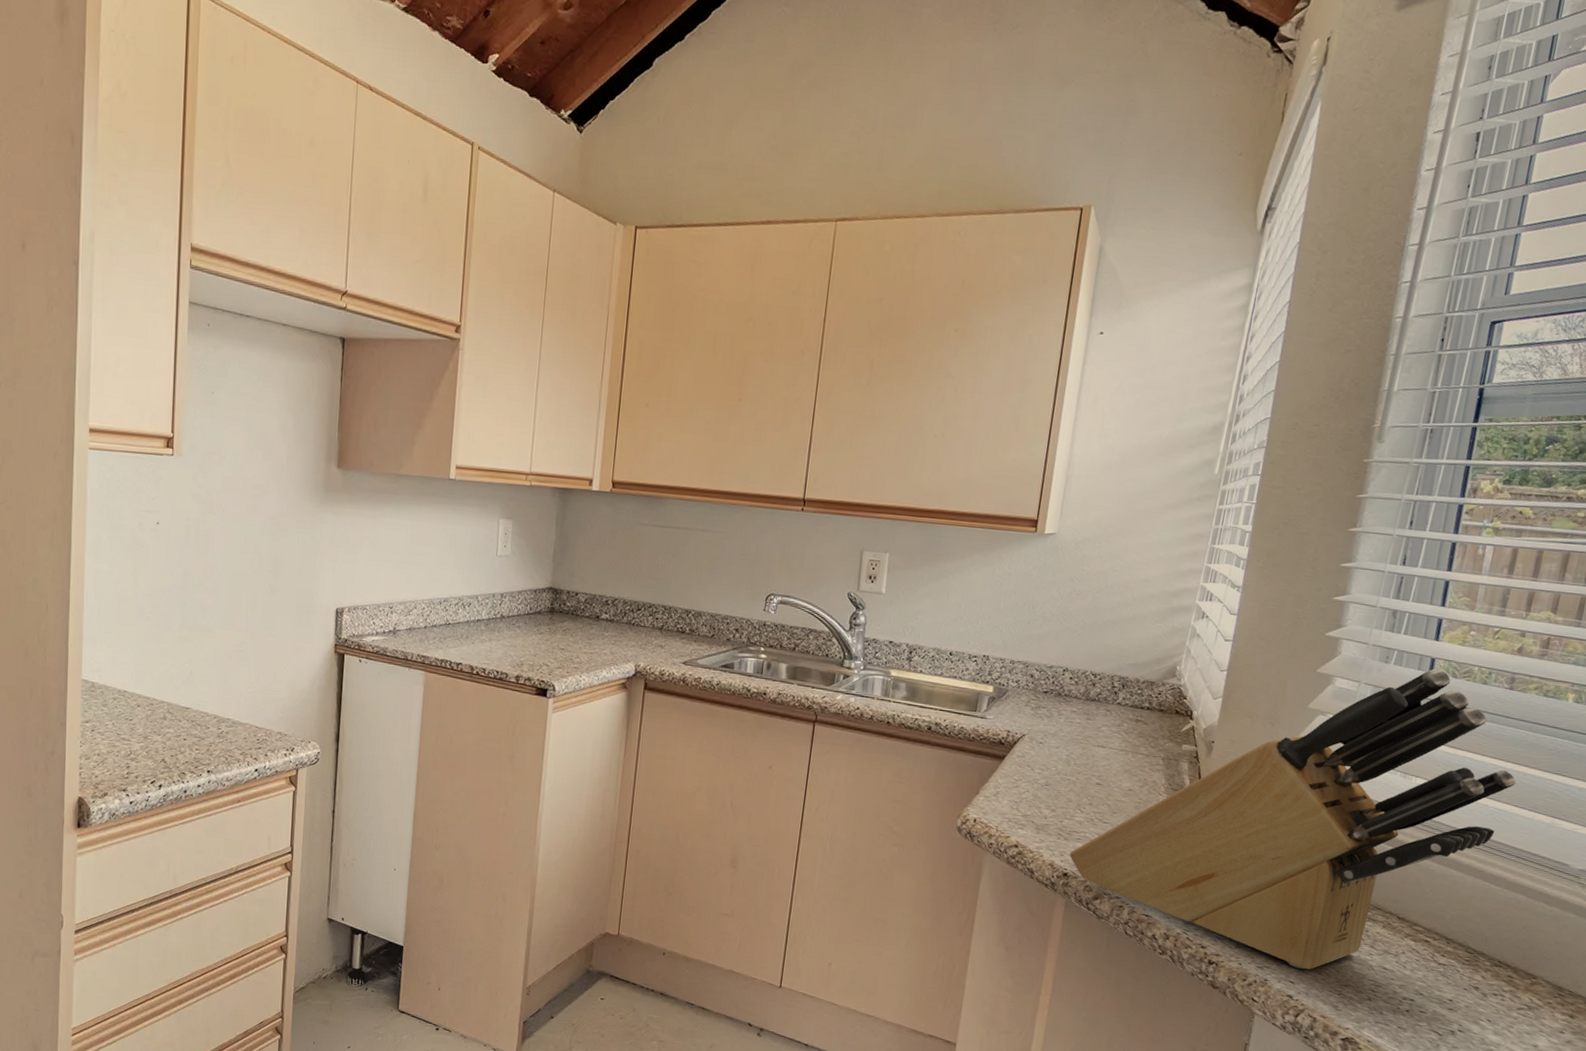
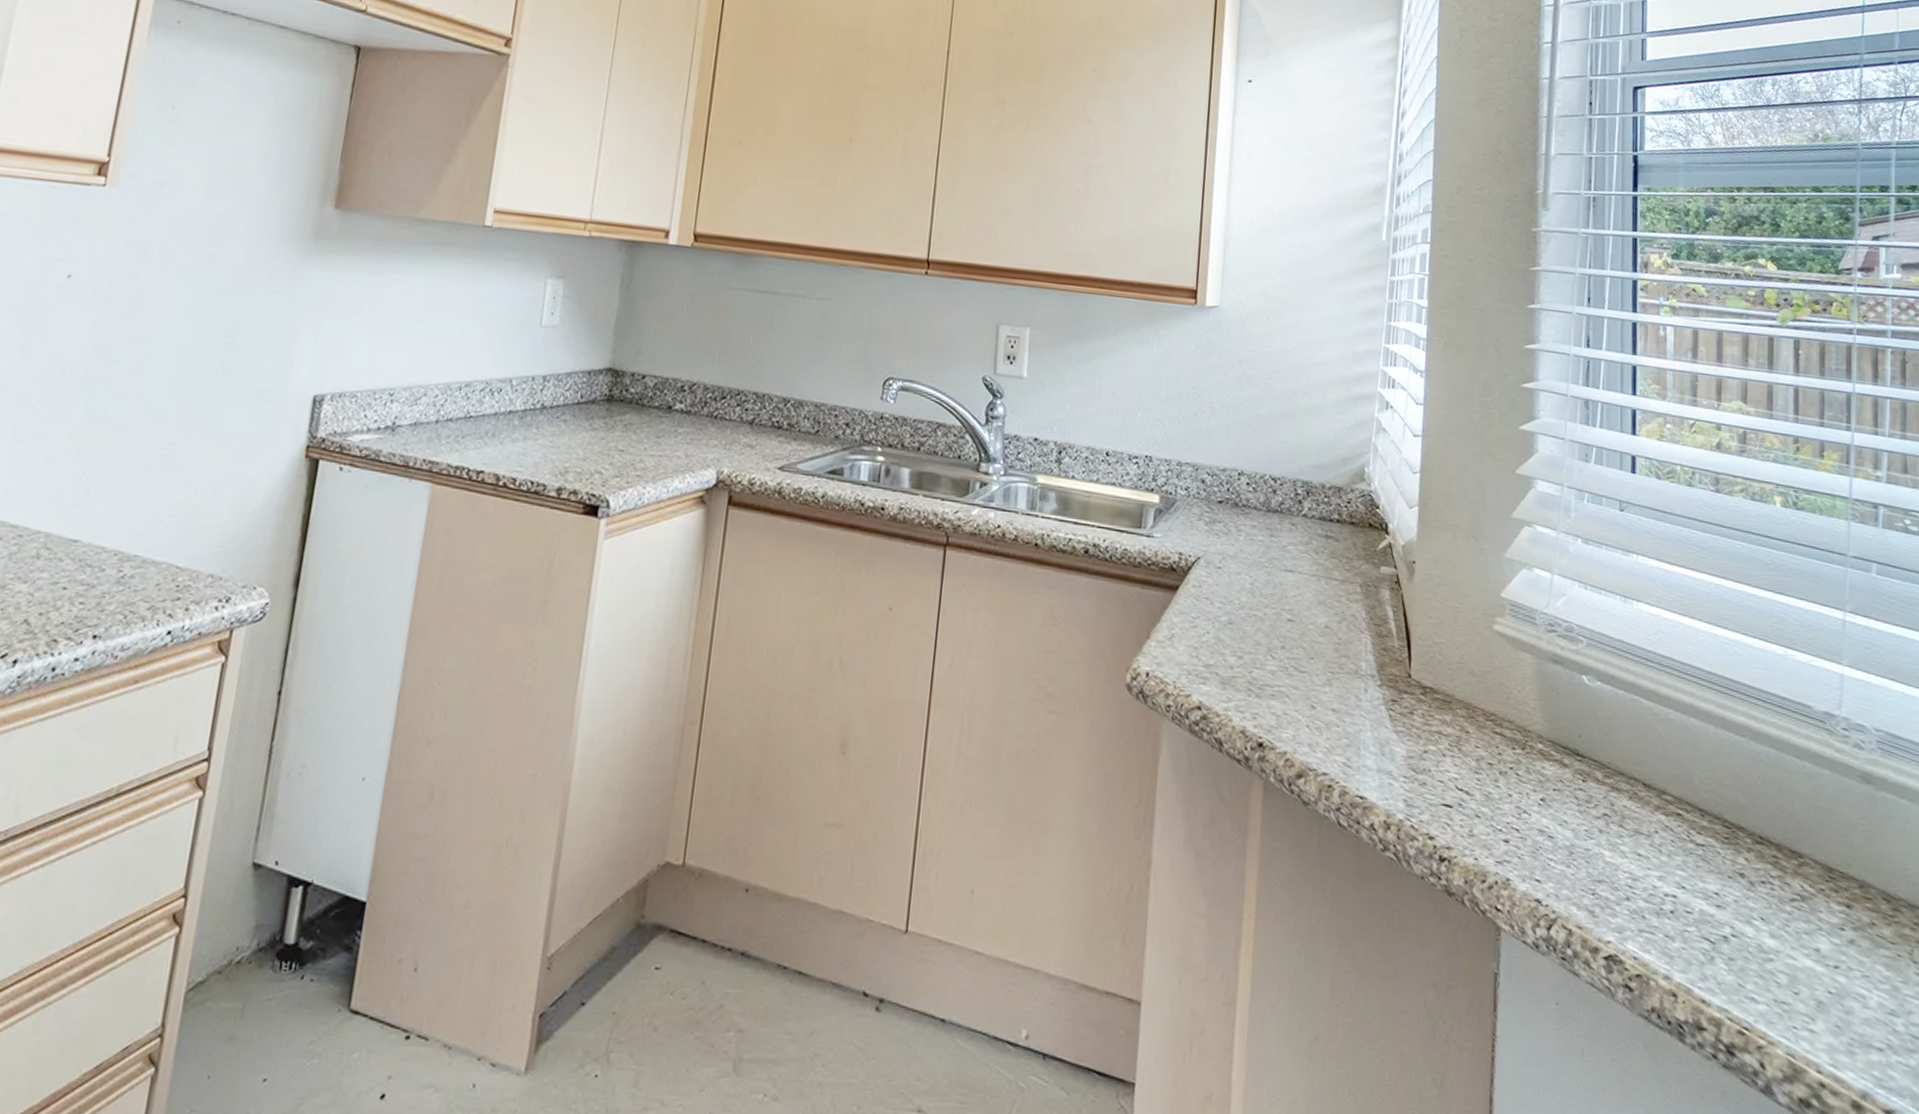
knife block: present [1069,668,1517,969] -> none [1263,468,1741,861]

